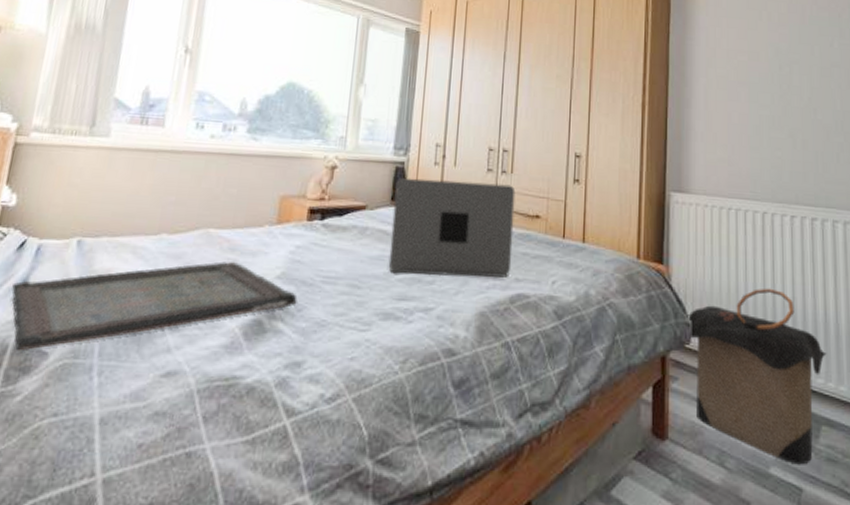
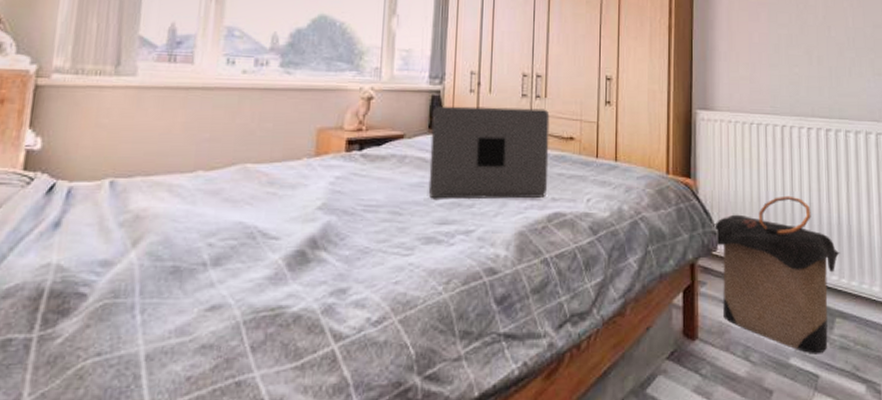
serving tray: present [11,261,298,351] -> none [43,196,340,295]

